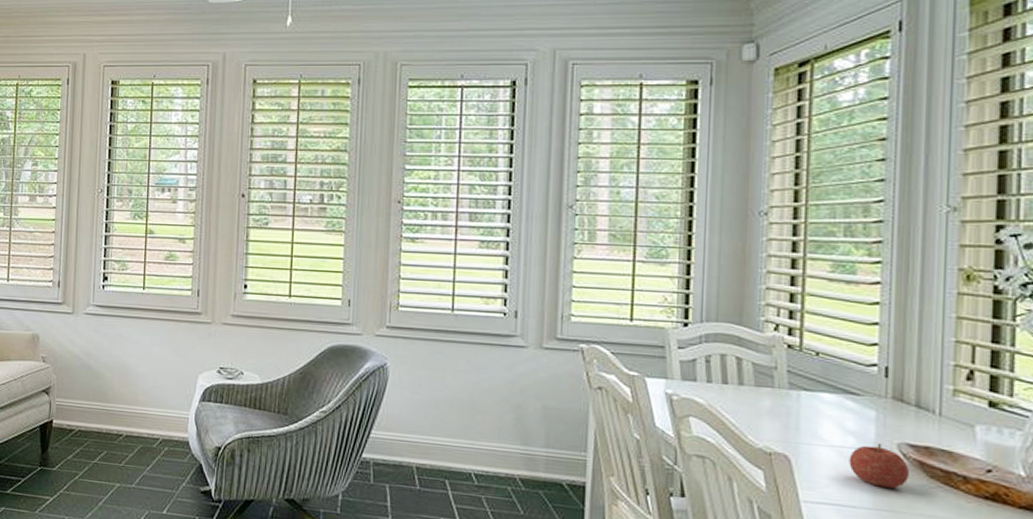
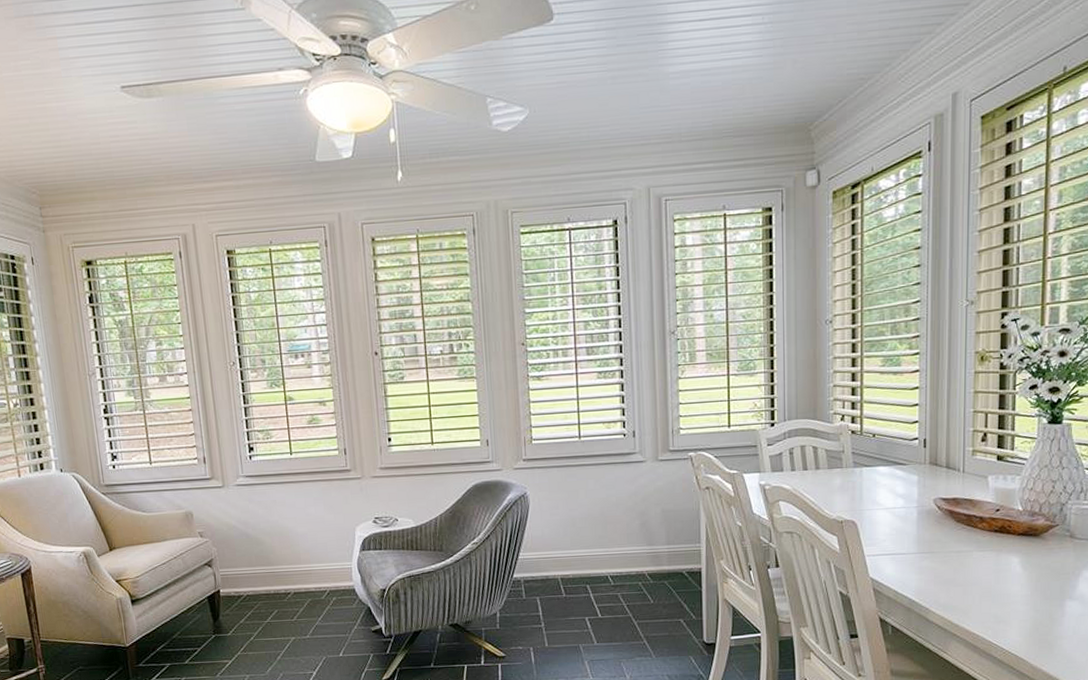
fruit: present [849,443,910,489] -> none [899,501,943,535]

